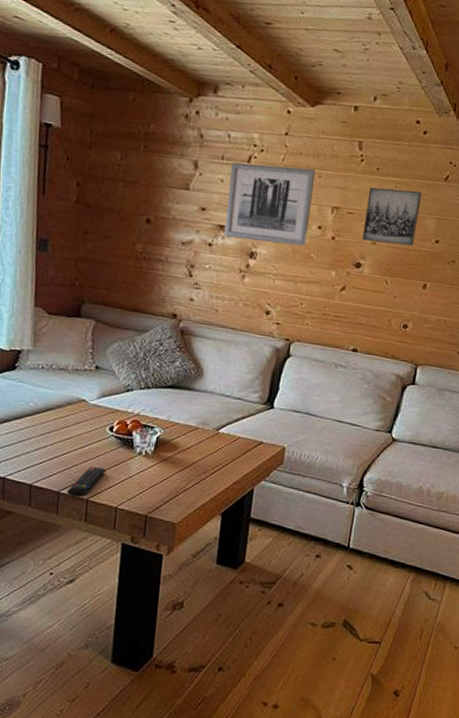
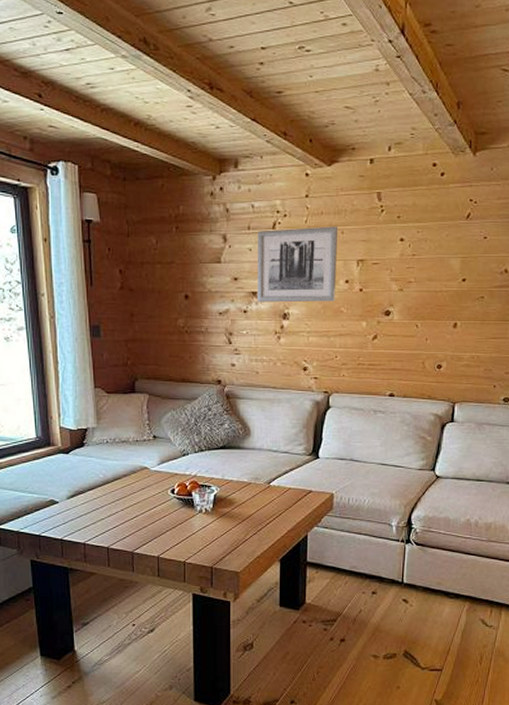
remote control: present [67,467,107,498] -> none [140,527,173,556]
wall art: present [362,187,423,247] -> none [389,233,445,289]

